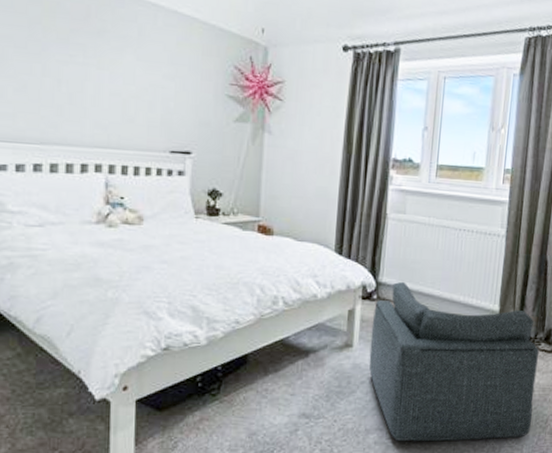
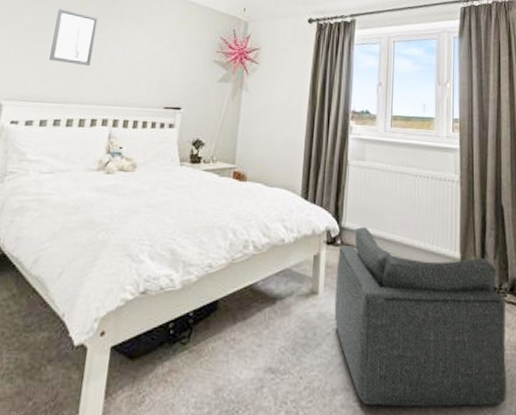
wall art: none [15,21,73,99] -> present [49,9,99,67]

